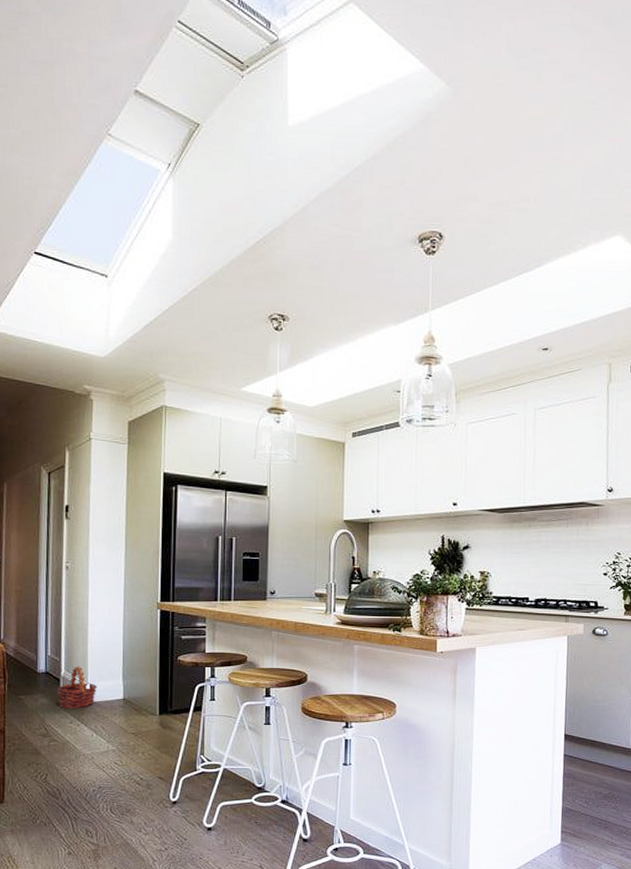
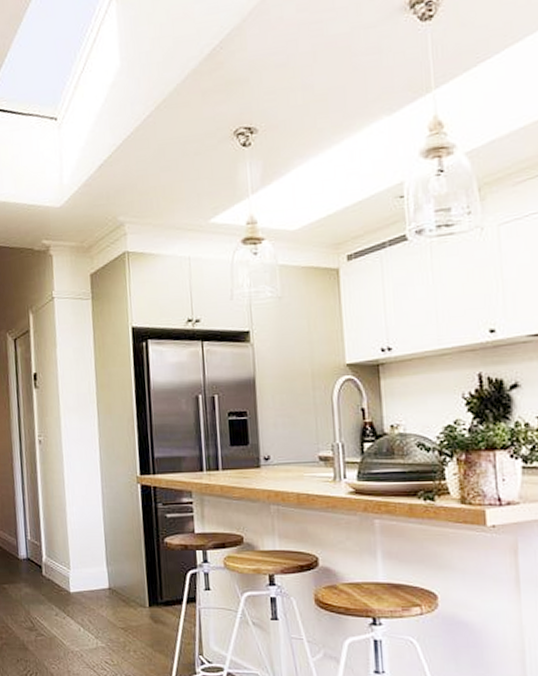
basket: present [56,666,97,708] -> none [39,551,81,599]

